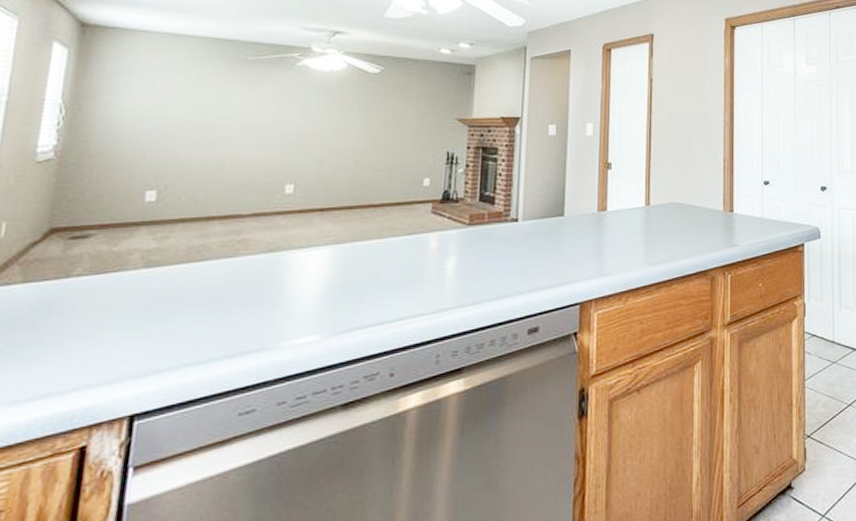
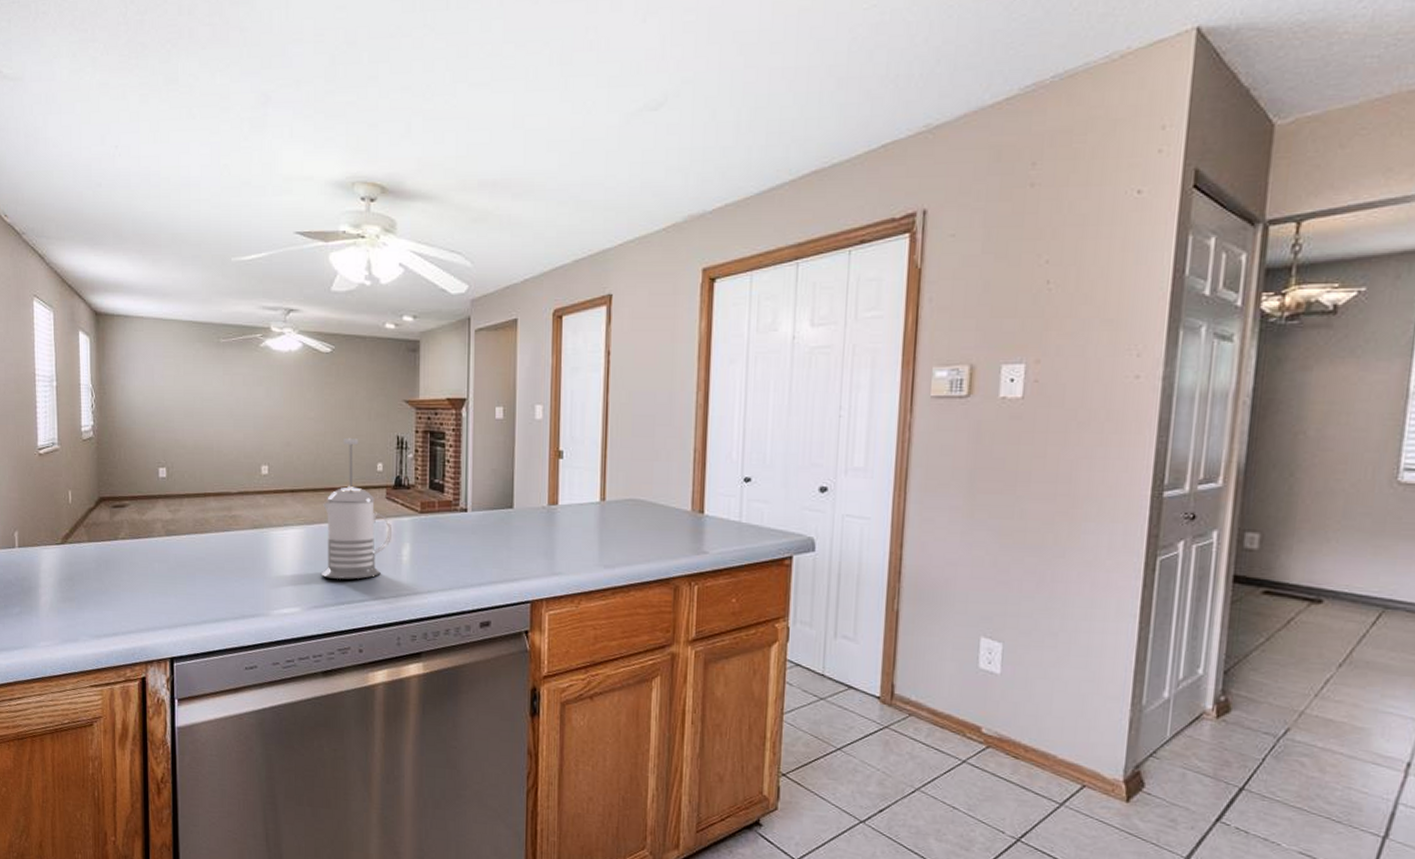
french press: none [350,155,437,299] -> present [322,439,393,579]

